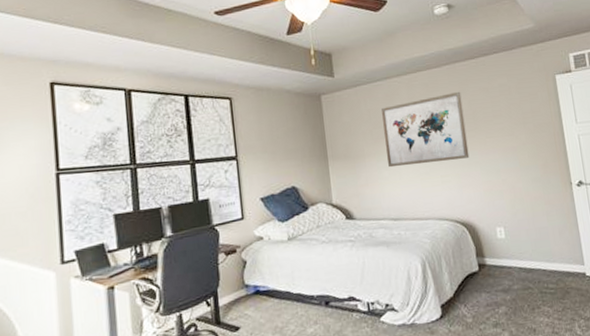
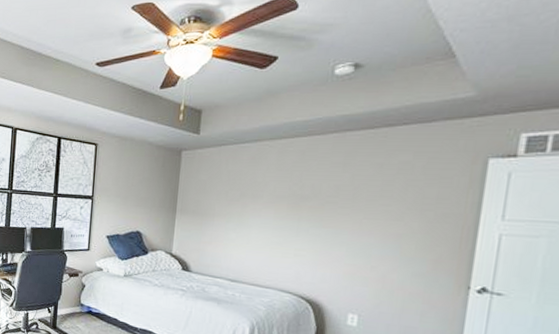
wall art: present [381,91,470,168] -> none [238,163,345,236]

